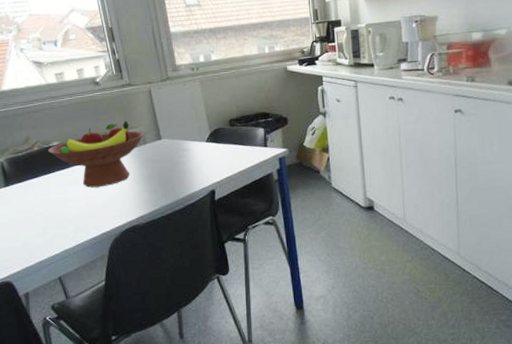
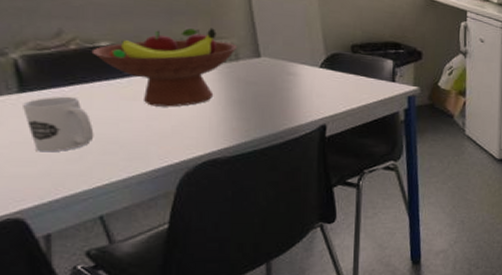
mug: none [8,186,53,230] -> present [23,96,94,153]

